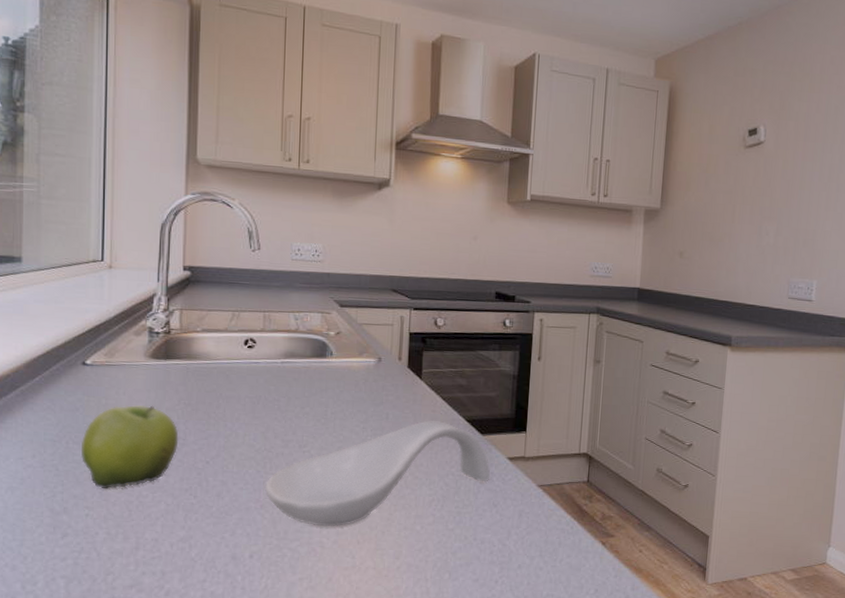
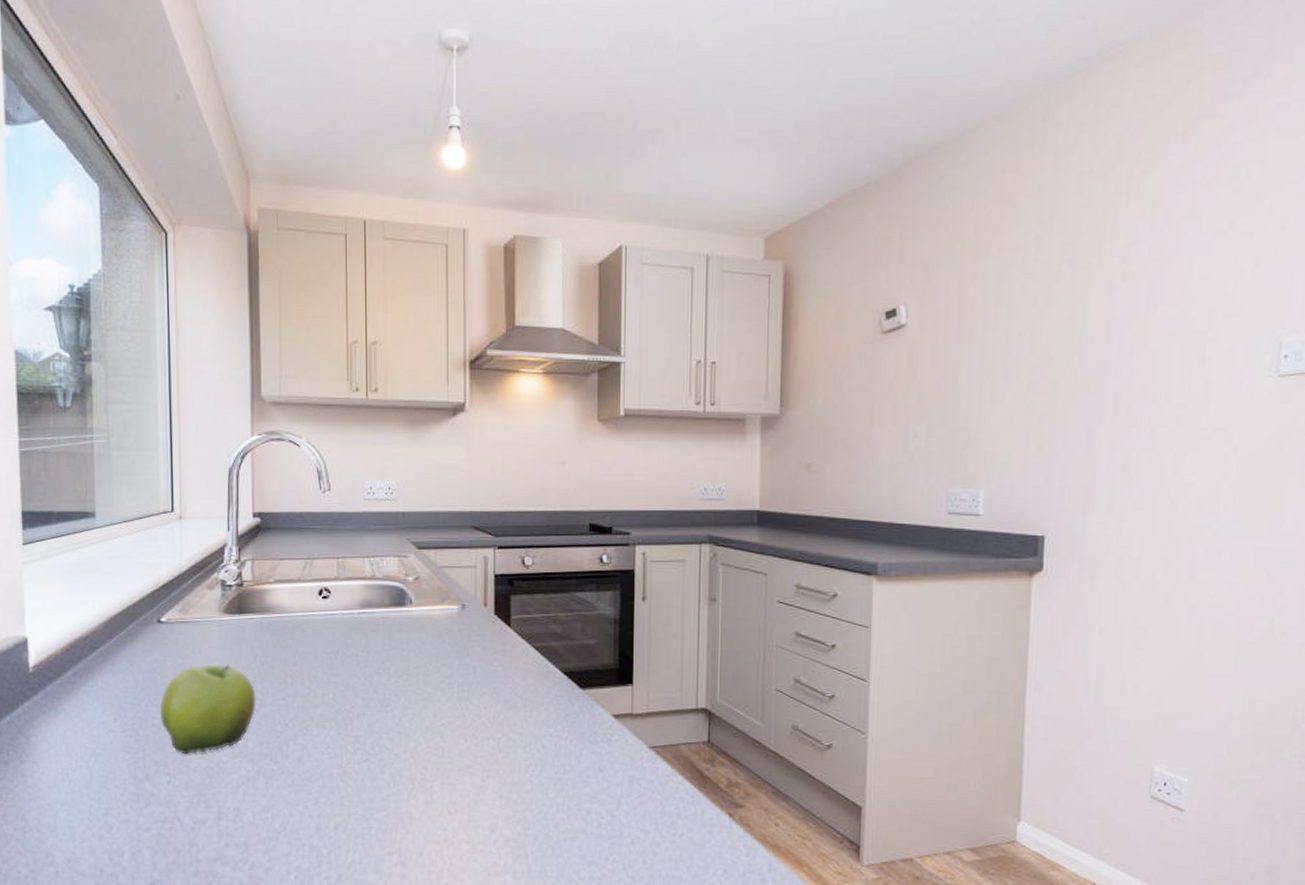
spoon rest: present [264,420,491,527] -> none [346,674,594,796]

